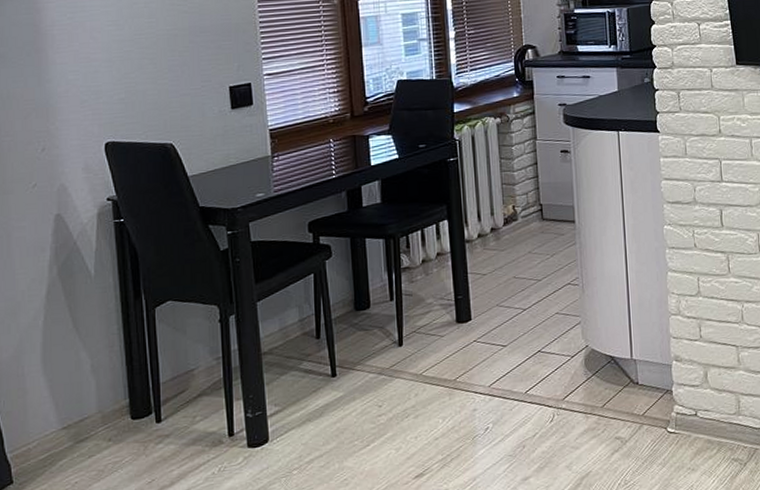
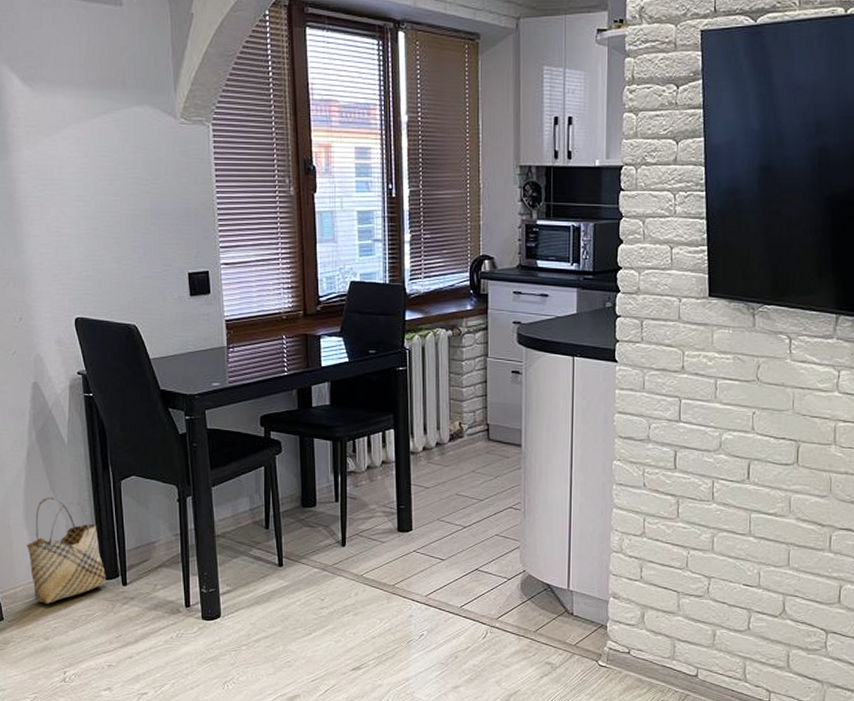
woven basket: none [42,336,137,457] -> present [25,497,106,604]

